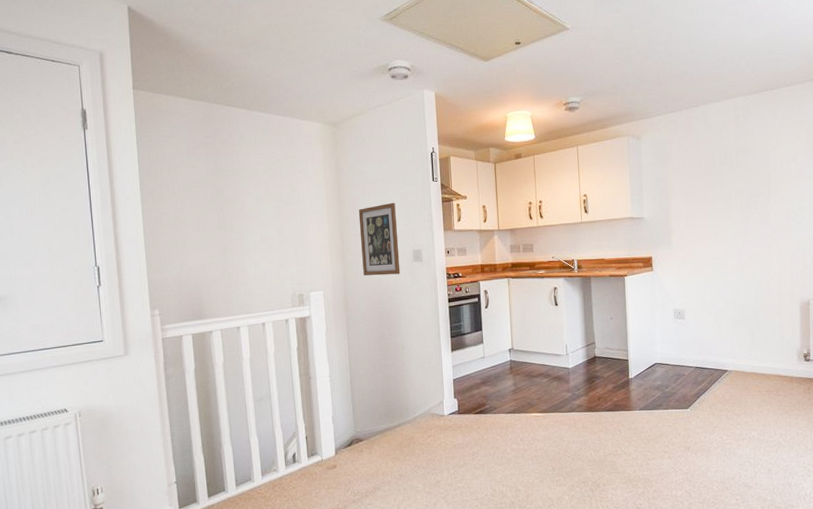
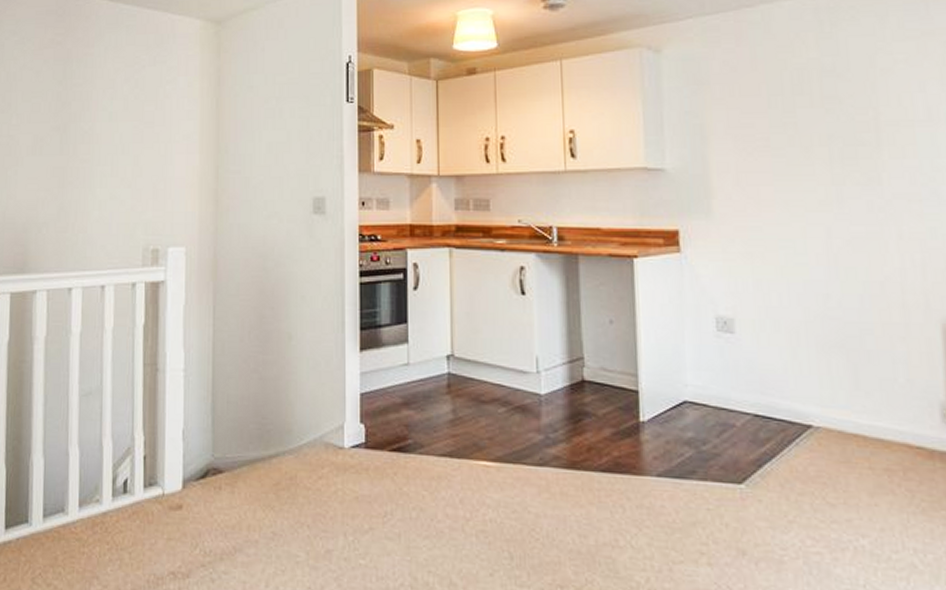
wall art: present [358,202,401,276] -> none [241,129,294,231]

